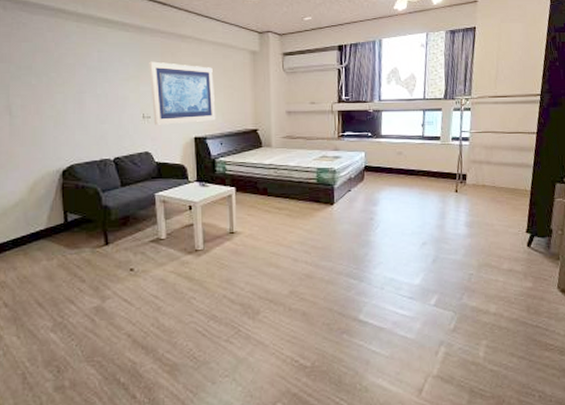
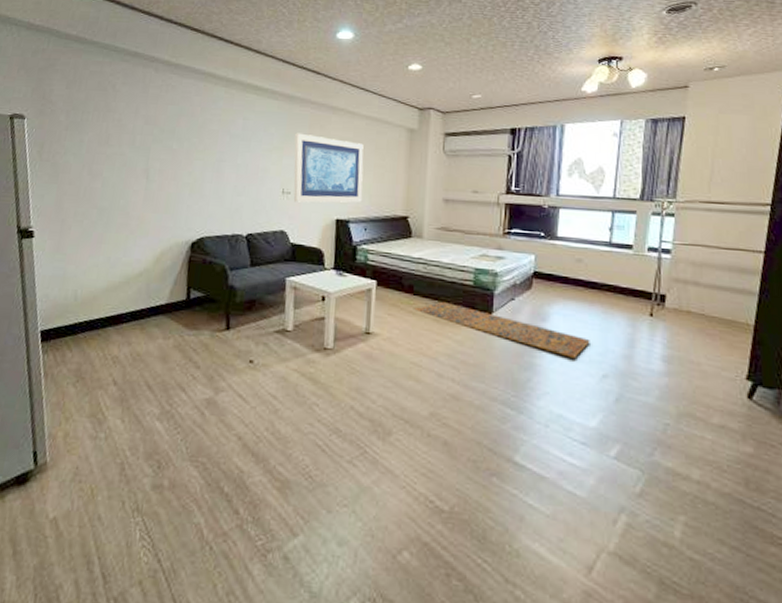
rug: none [269,198,412,233] -> present [414,301,590,358]

